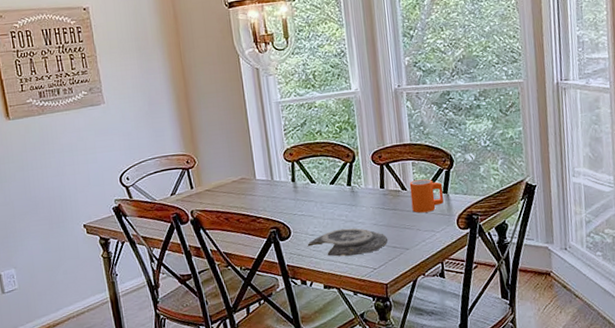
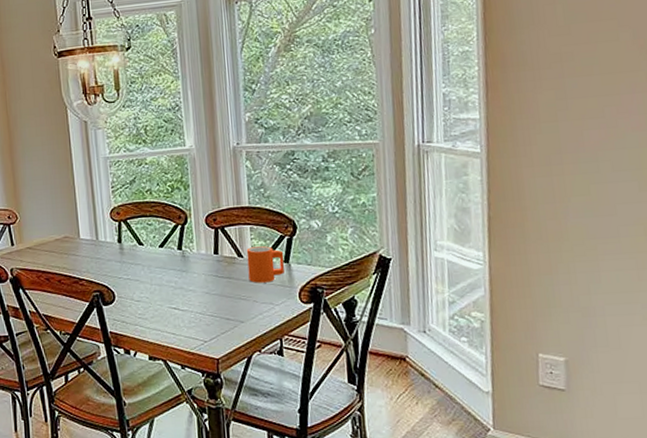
plate: present [307,228,388,257] -> none [132,295,221,326]

